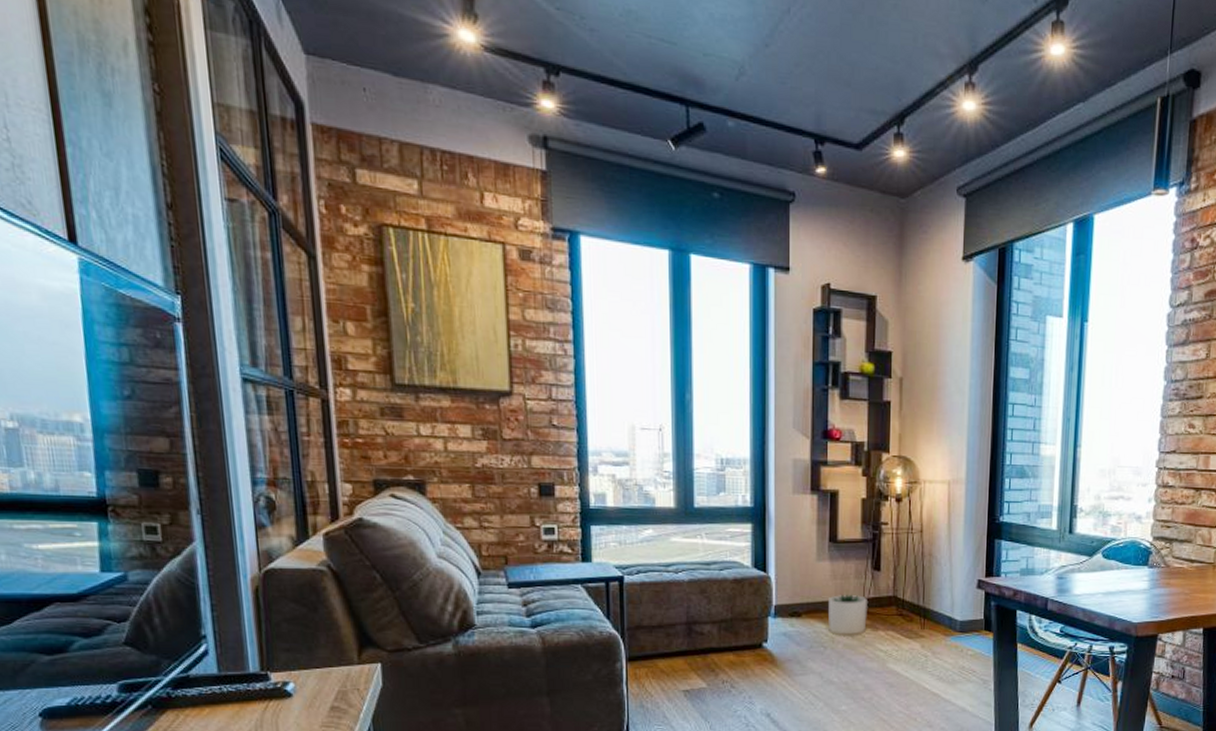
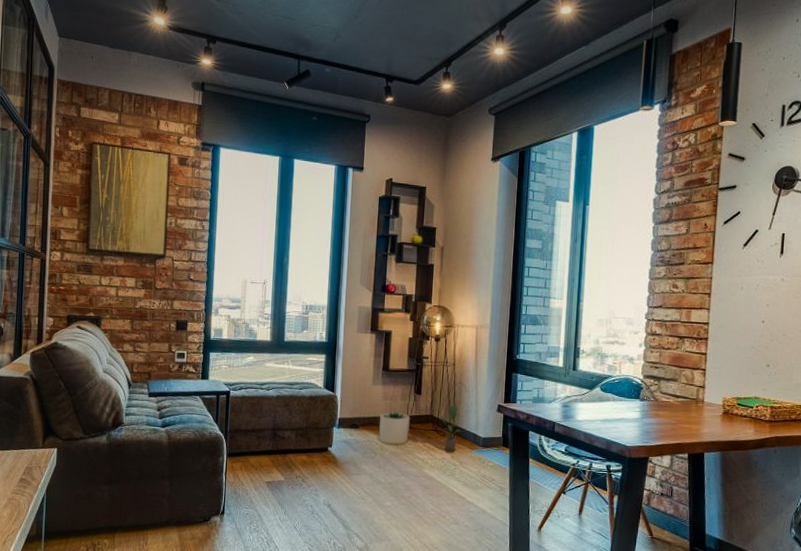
potted plant: none [905,581,933,642] -> present [440,404,461,454]

